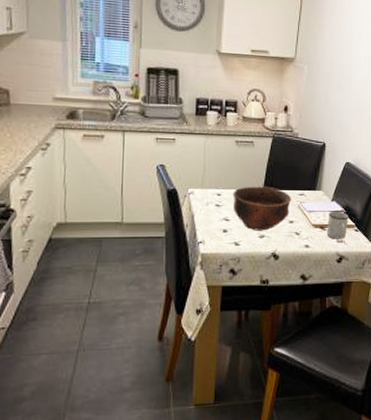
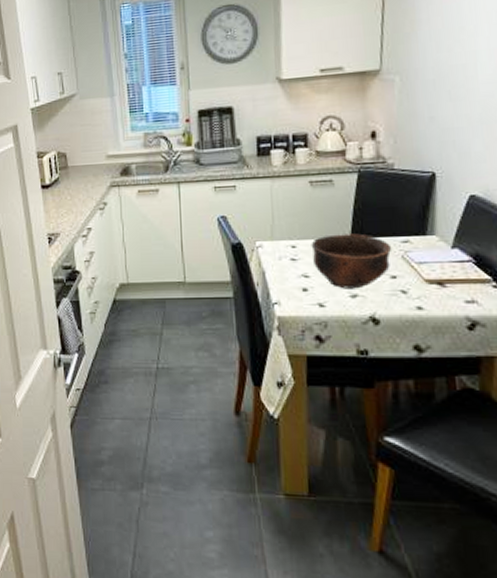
mug: present [326,211,348,239] -> none [447,261,481,299]

